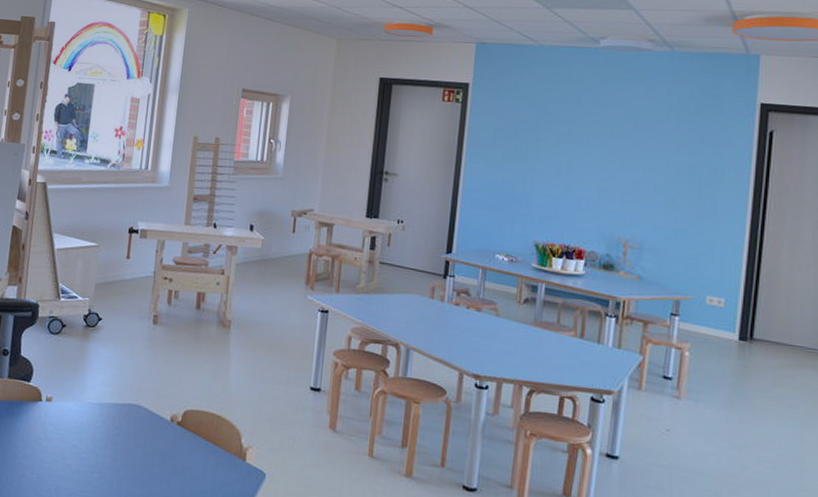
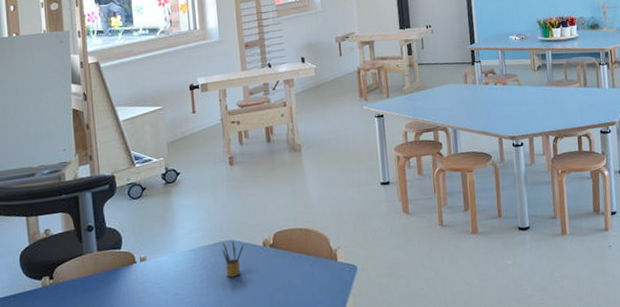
pencil box: none [127,405,151,446] -> present [222,240,244,278]

